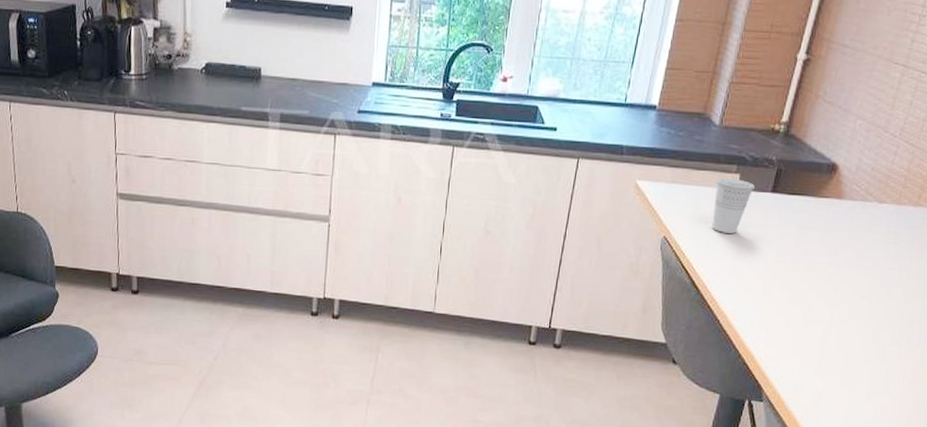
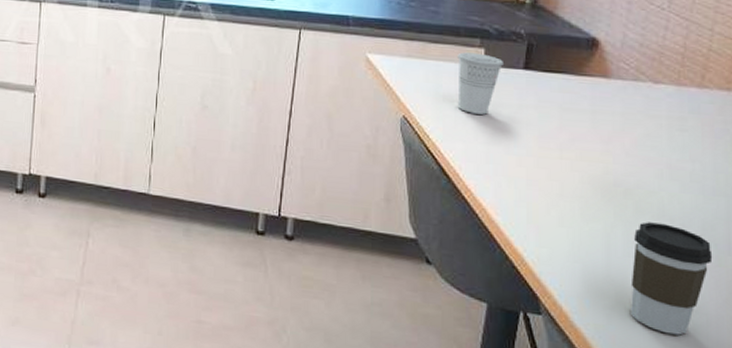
coffee cup: none [834,322,906,413] -> present [630,222,713,335]

